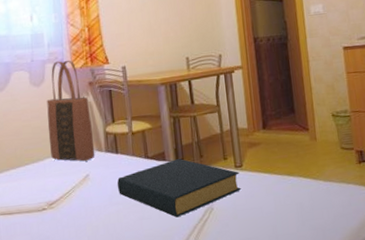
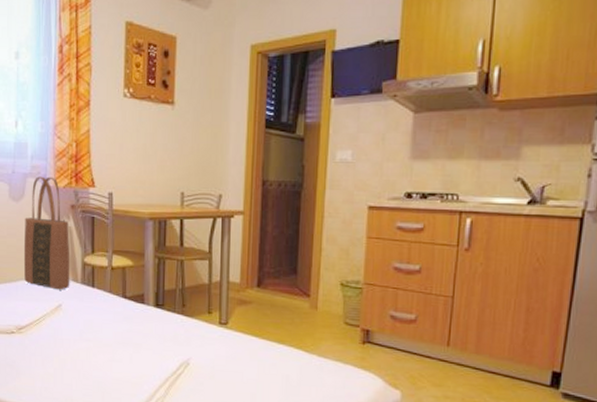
hardback book: present [117,159,241,218] -> none [89,304,224,366]

